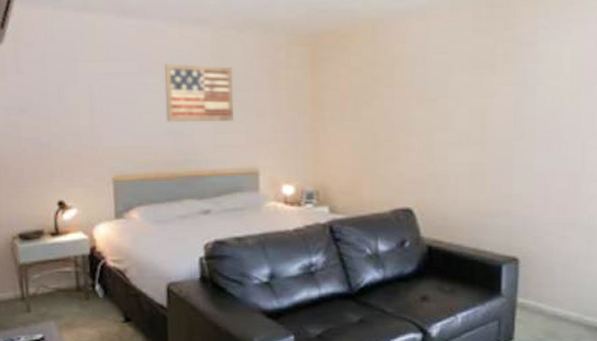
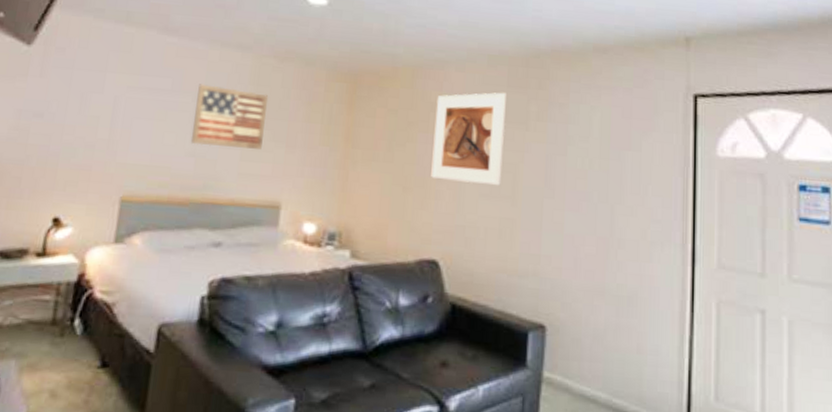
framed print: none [399,37,471,133] -> present [431,92,506,186]

